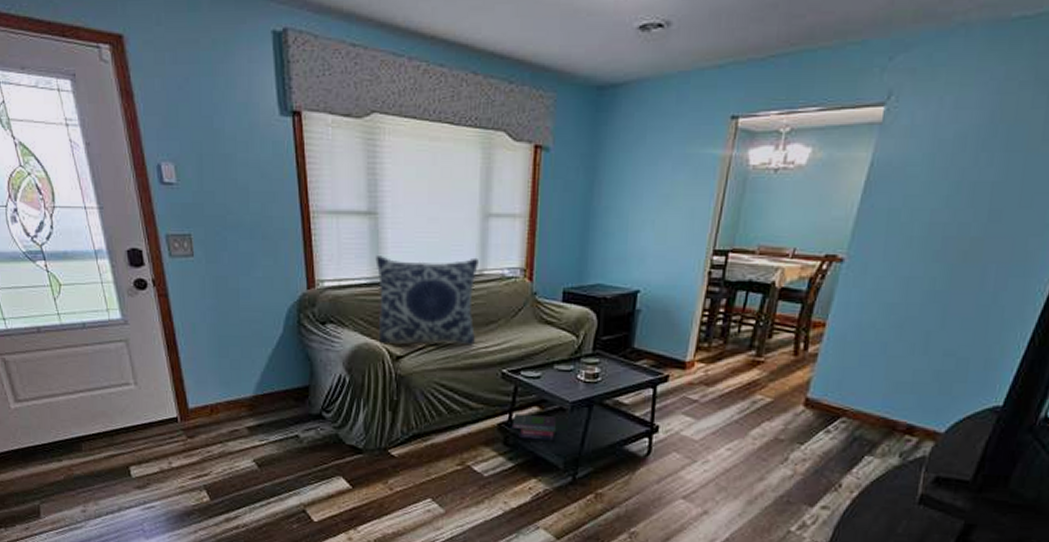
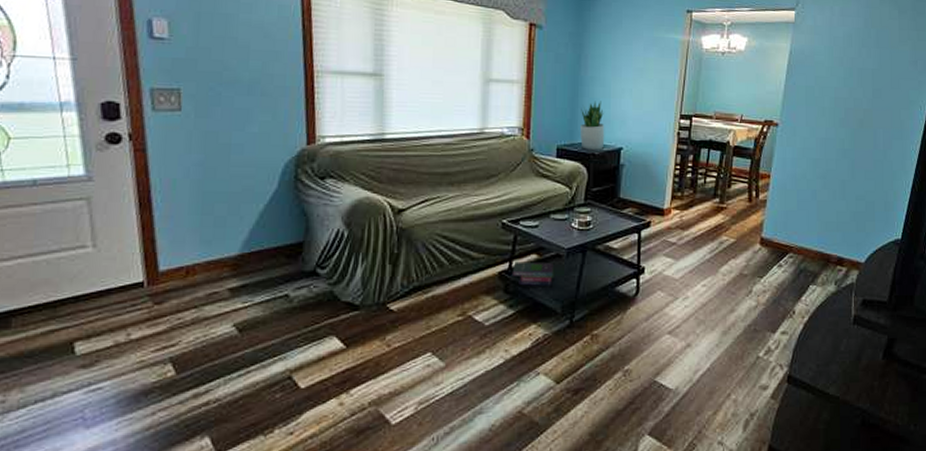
cushion: present [375,256,478,346] -> none [380,114,480,199]
planter: none [590,235,620,295] -> present [580,101,605,151]

